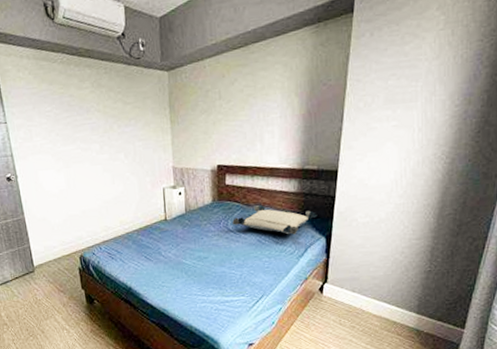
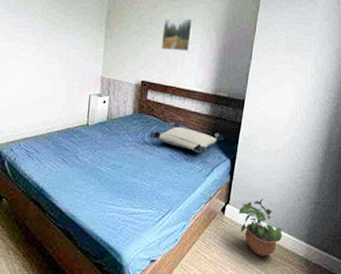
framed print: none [234,84,270,127] -> present [161,18,193,52]
potted plant: none [339,273,390,331] -> present [239,198,283,256]

